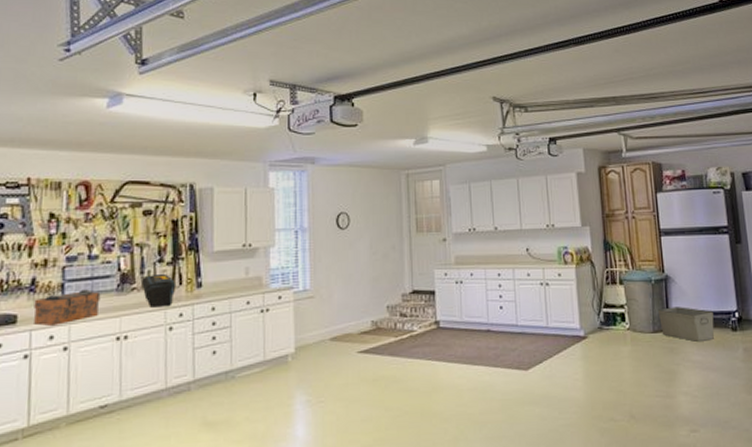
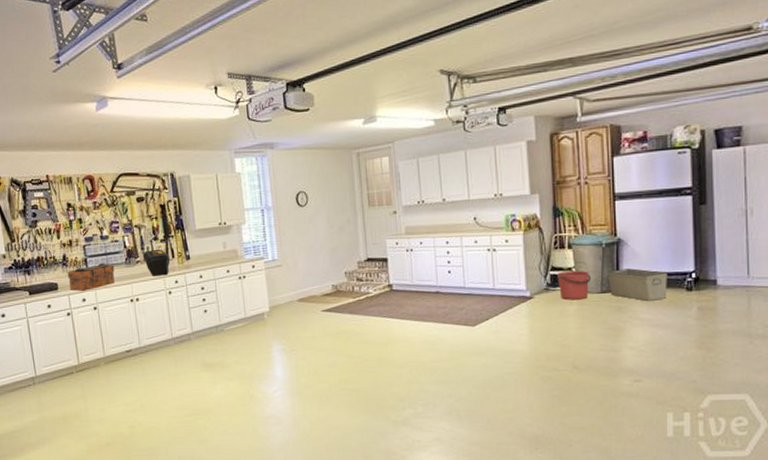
bucket: none [609,307,644,341] -> present [556,270,592,300]

